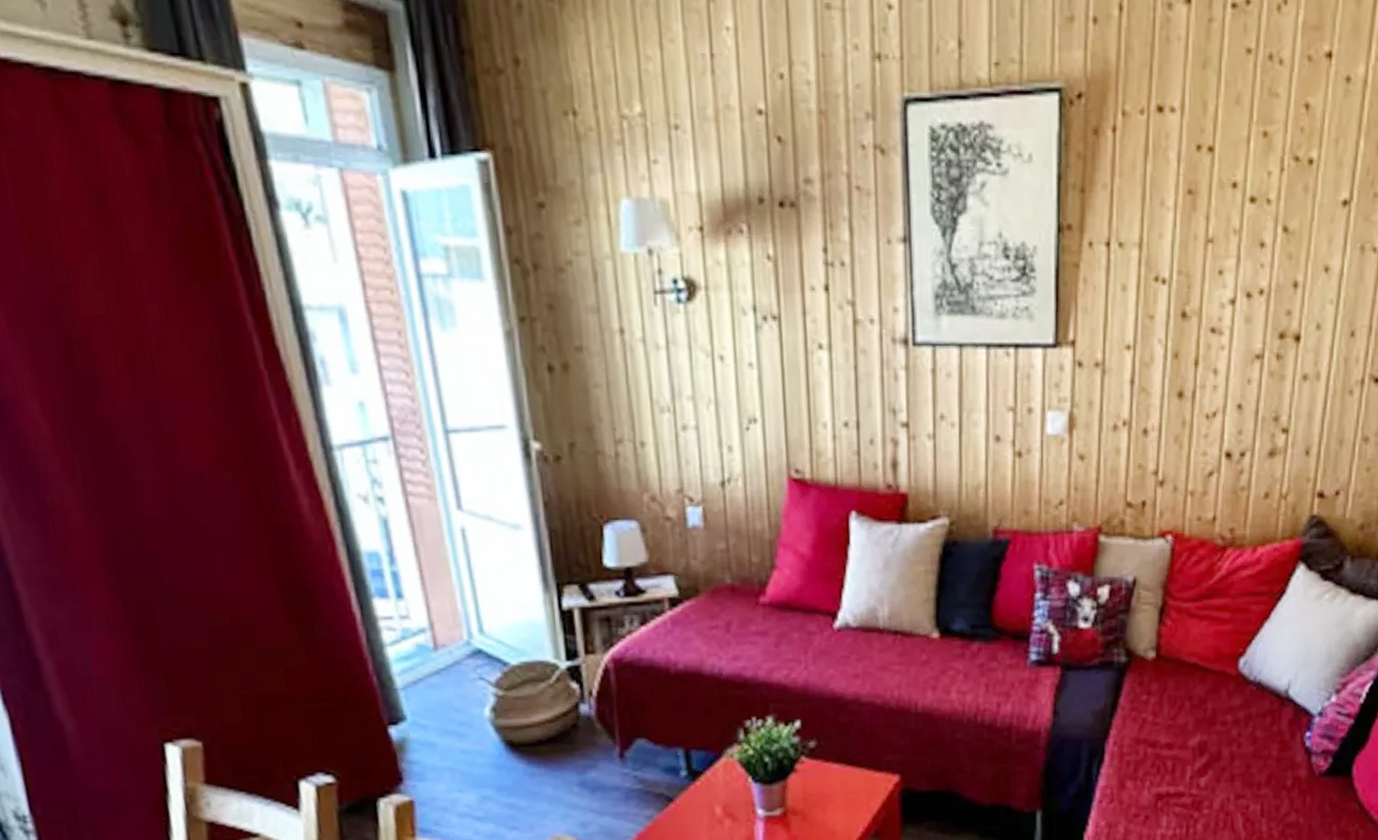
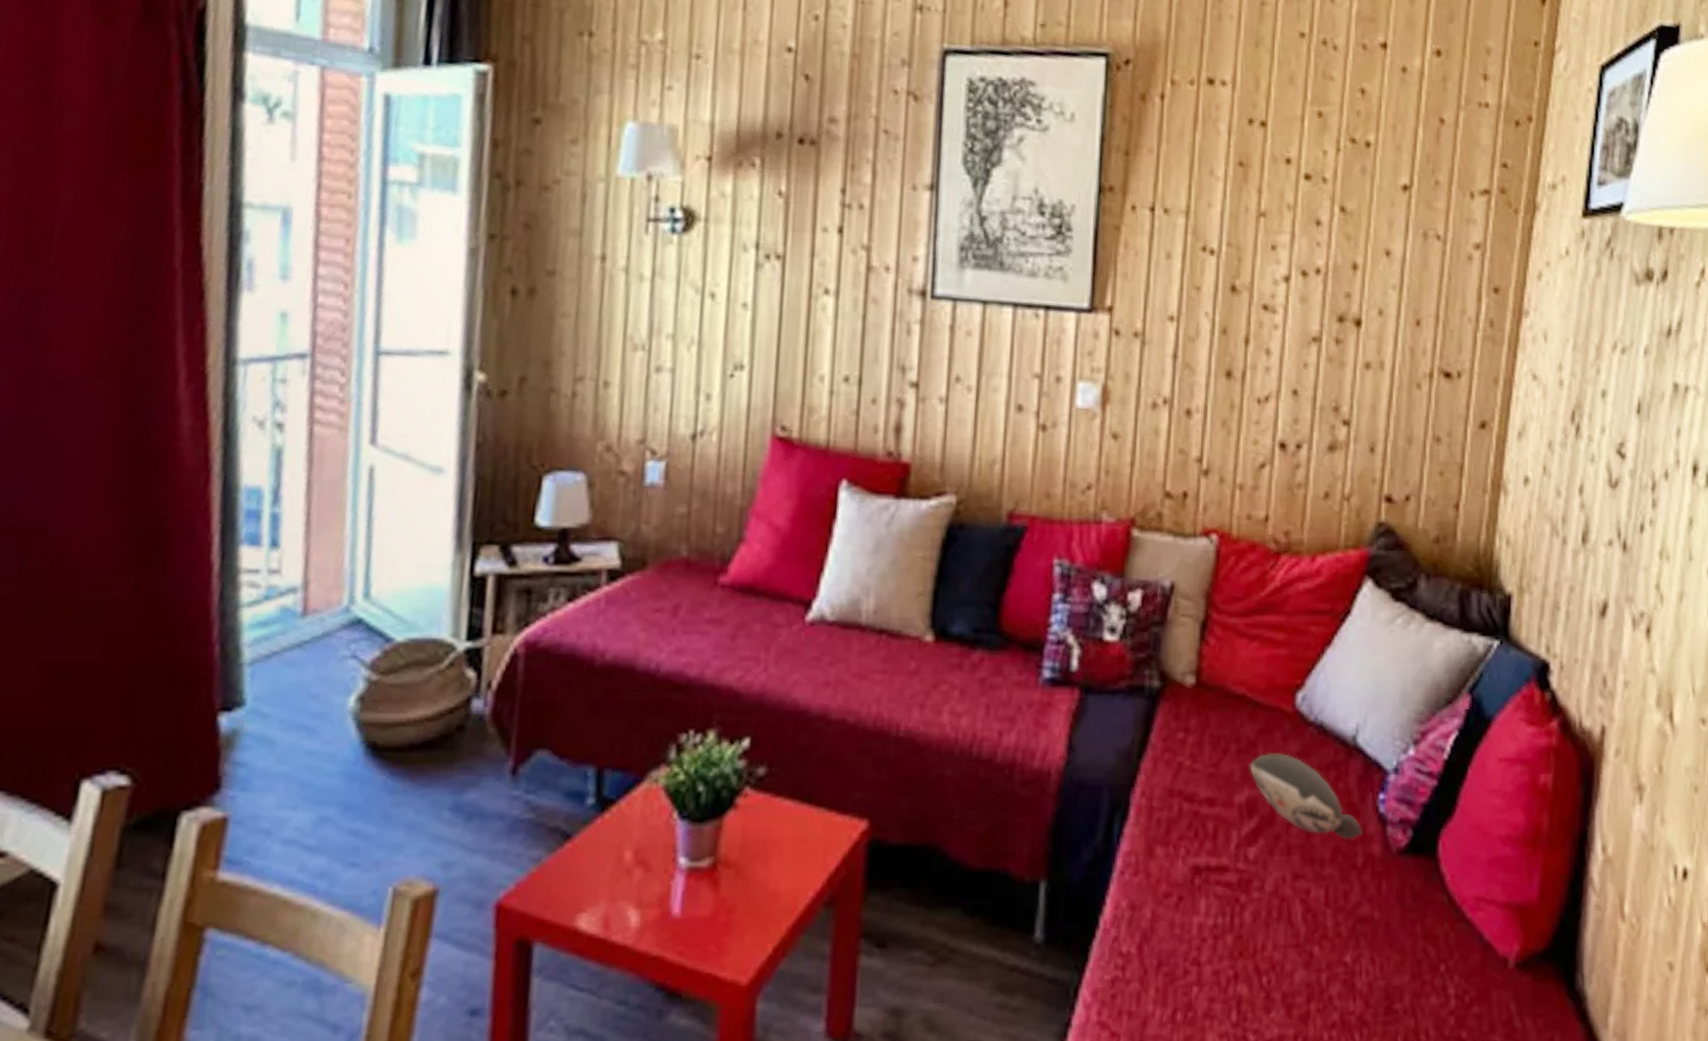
plush toy: none [1201,706,1292,768] -> present [1250,753,1363,840]

